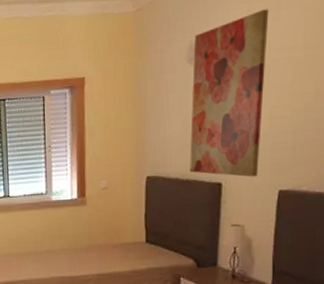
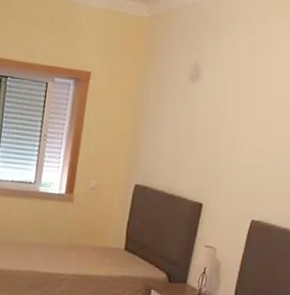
wall art: present [190,9,269,177] -> none [176,44,269,204]

